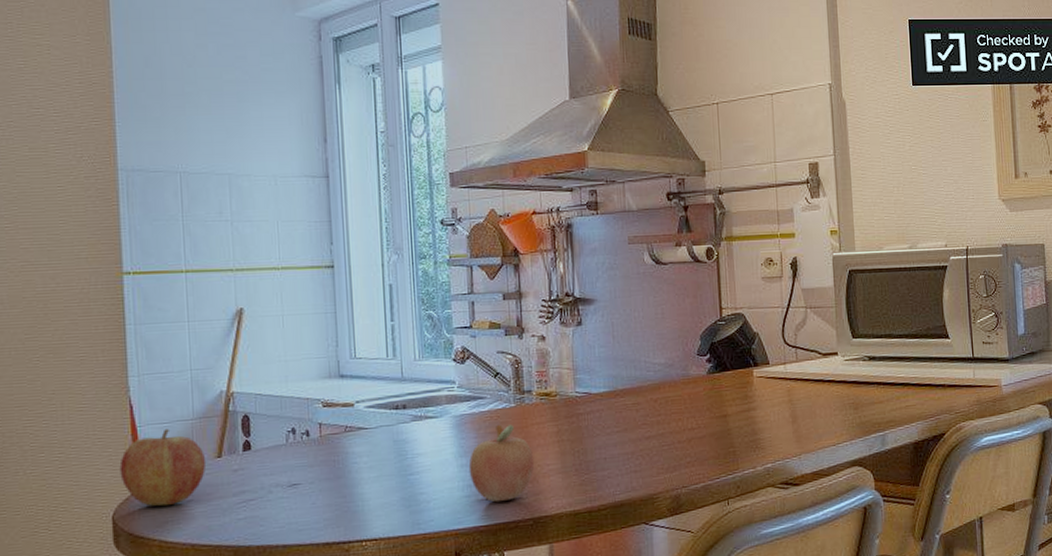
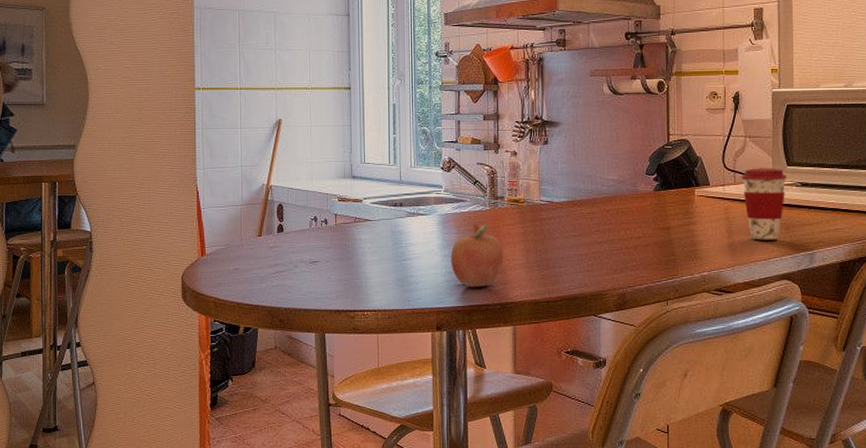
fruit: present [119,428,205,506] -> none [188,211,249,271]
coffee cup: none [804,341,854,424] -> present [741,168,788,240]

